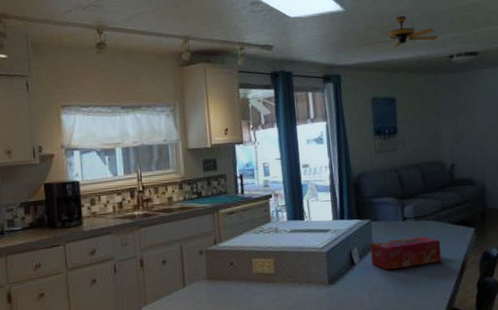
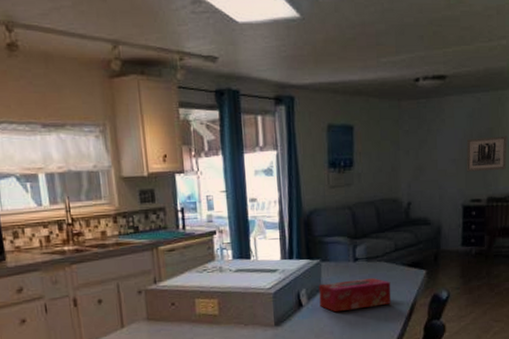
ceiling fan: present [365,15,439,48] -> none [322,27,405,66]

